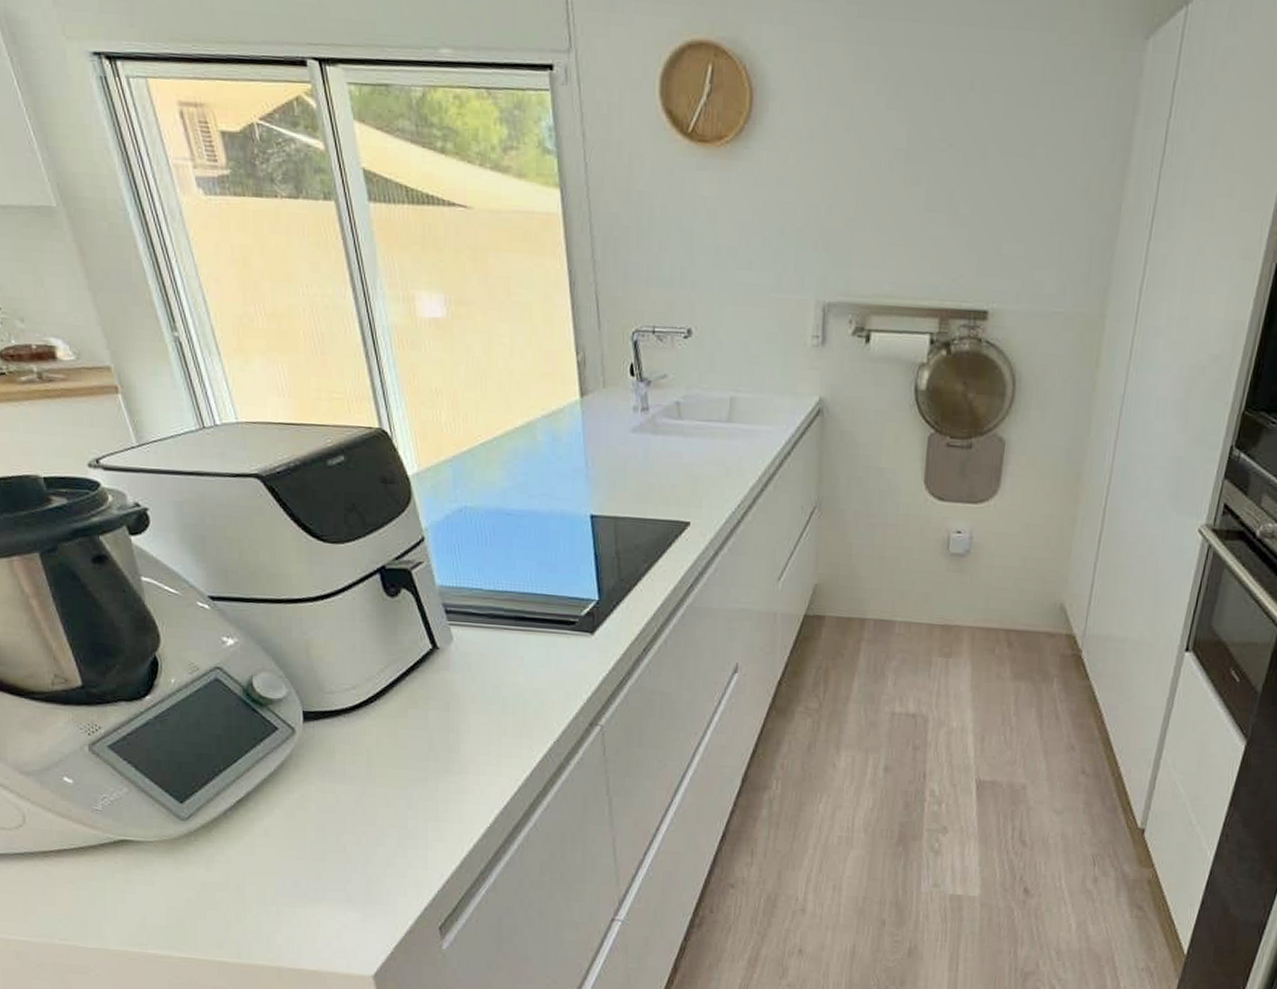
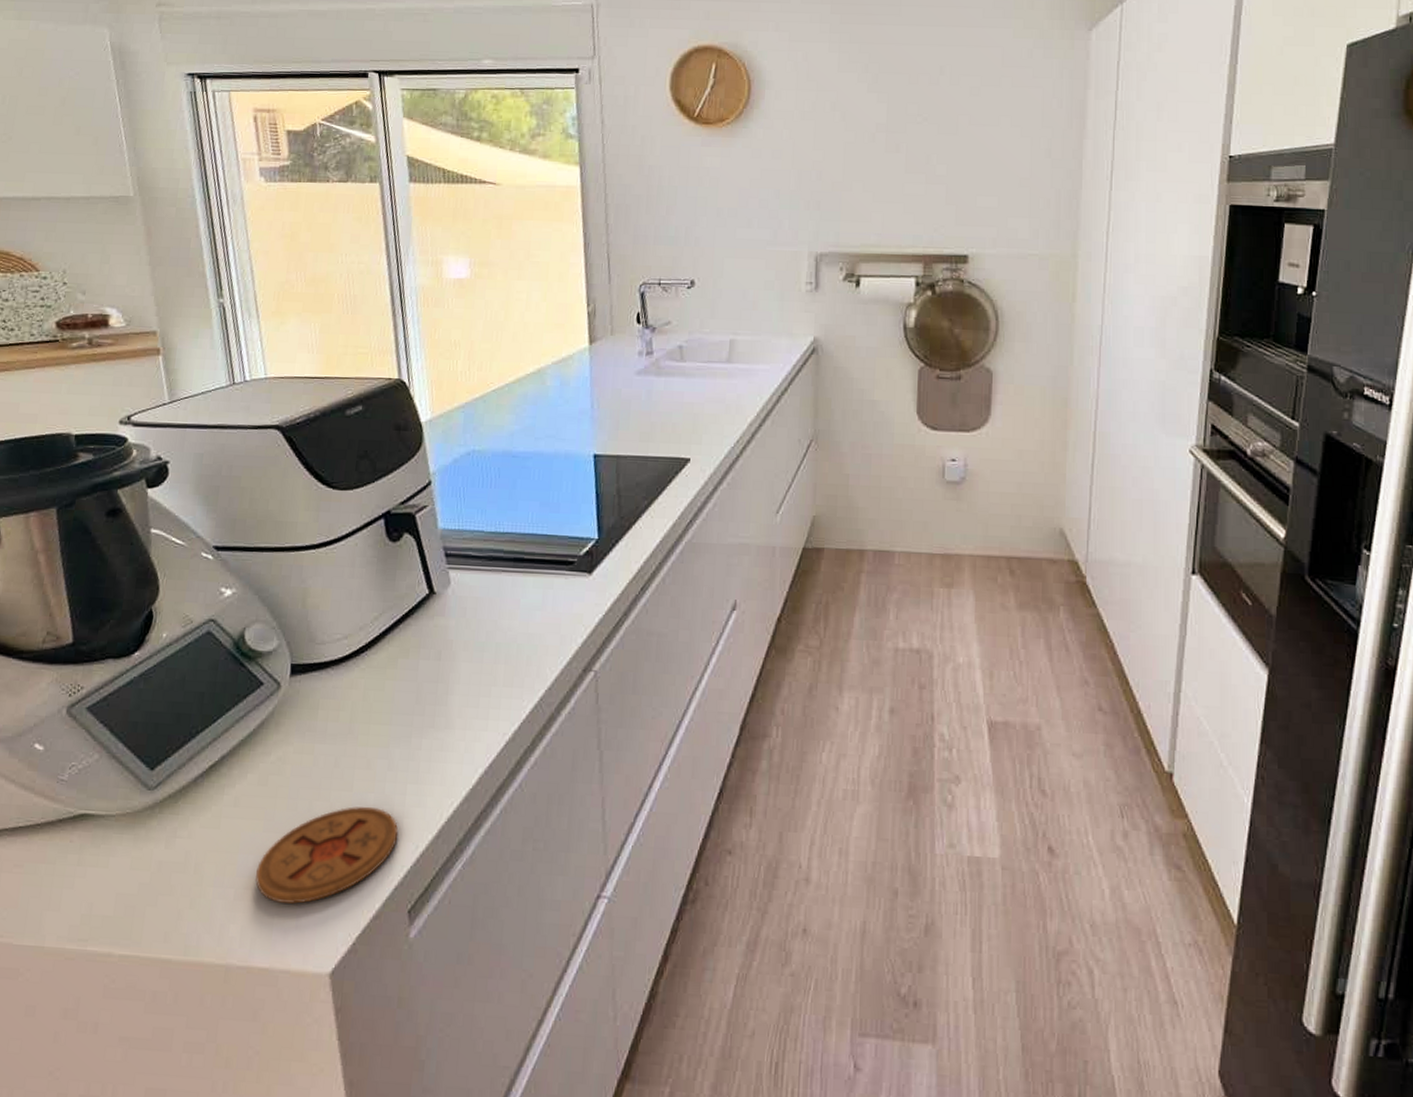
coaster: none [295,839,424,920] -> present [255,806,399,905]

